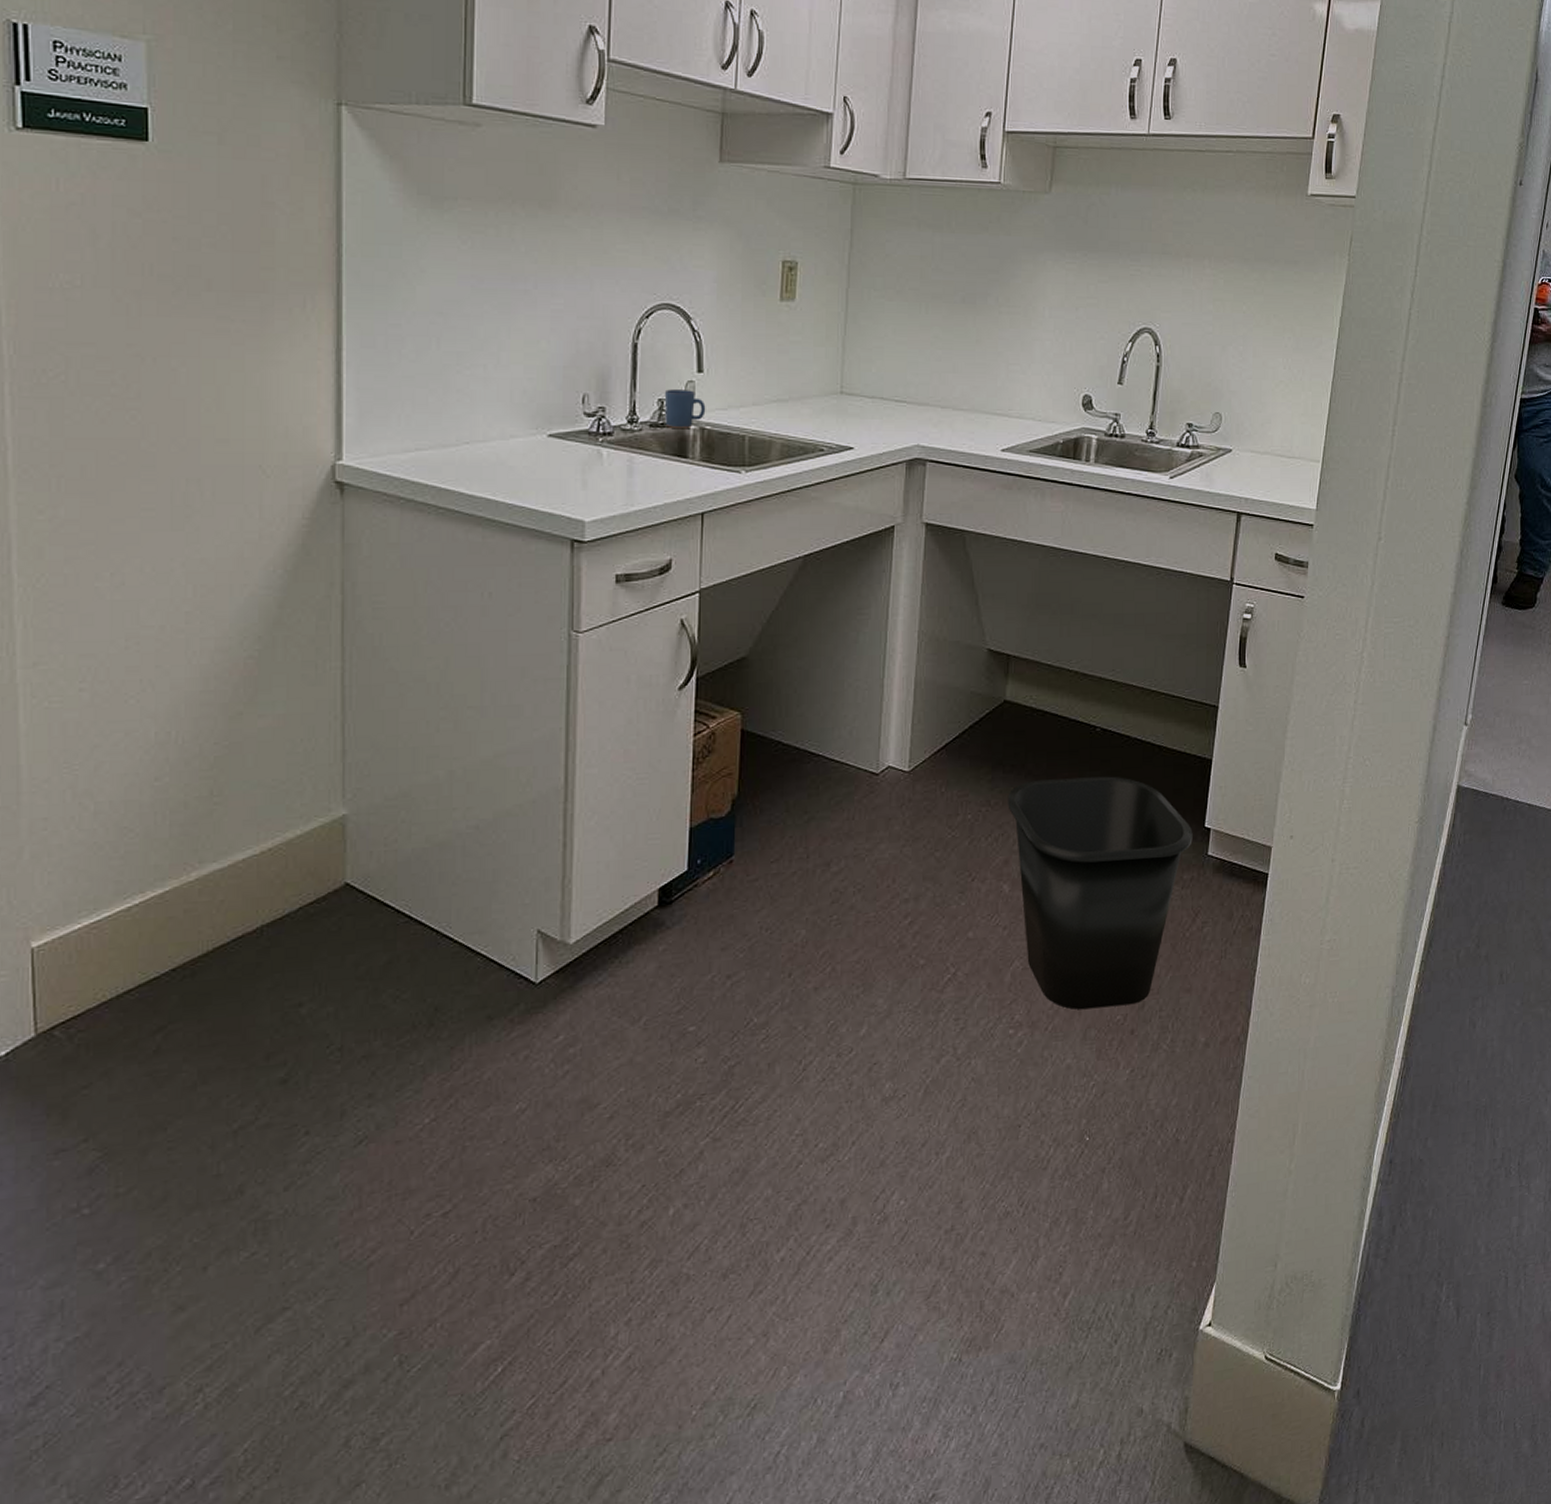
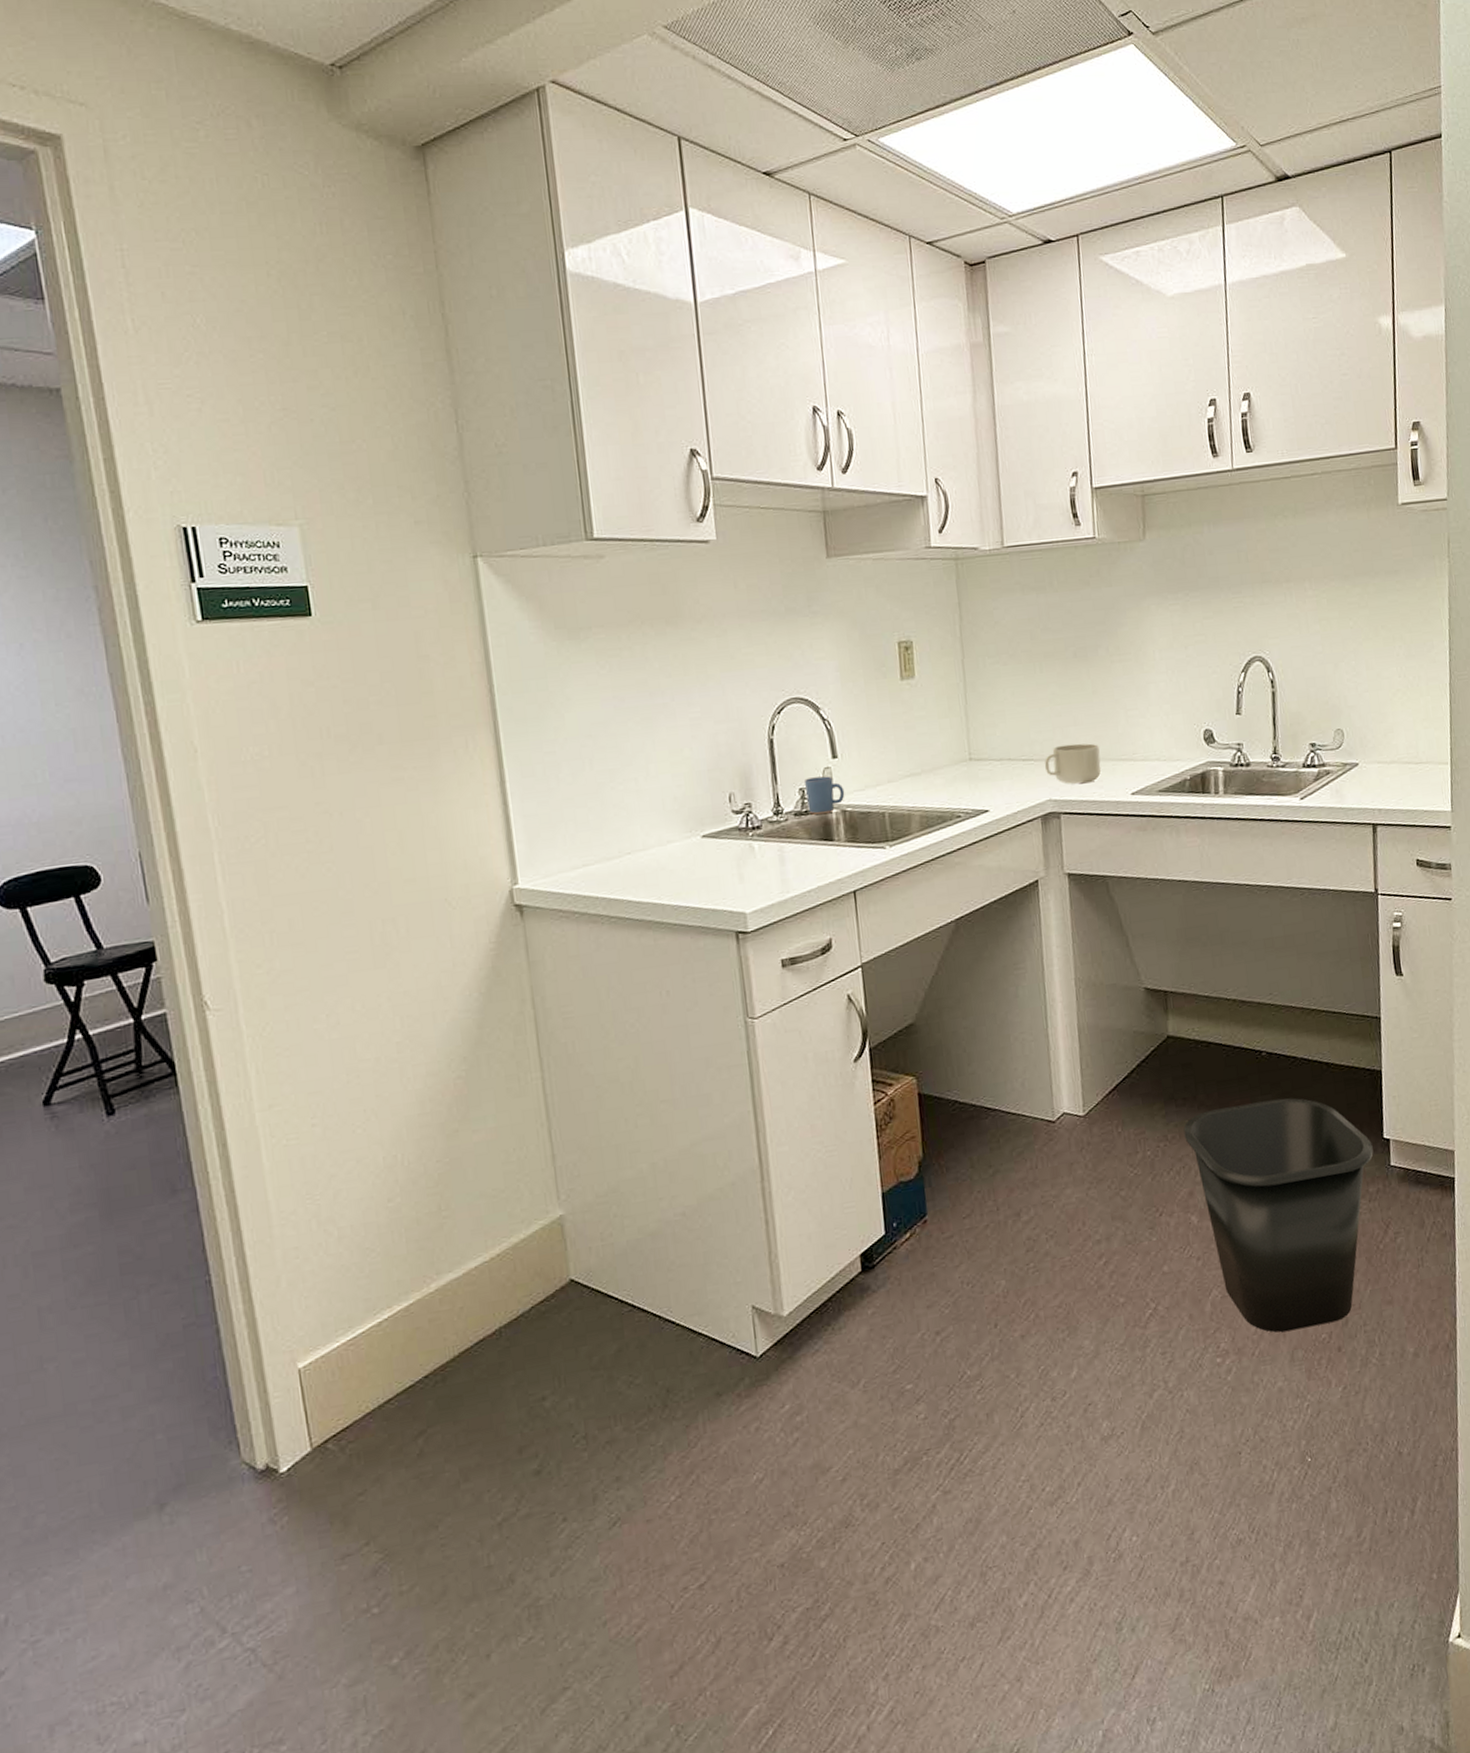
cup: none [918,391,976,433] -> present [1045,743,1102,785]

